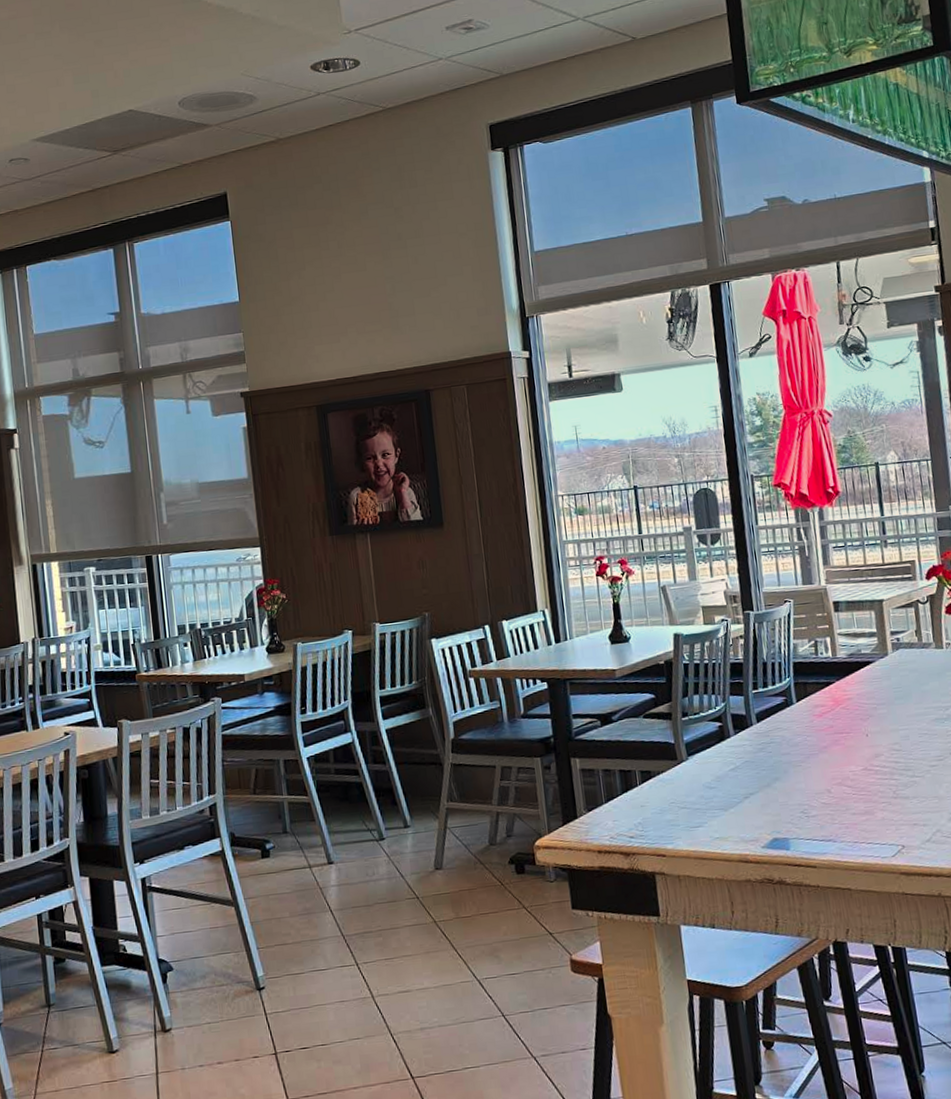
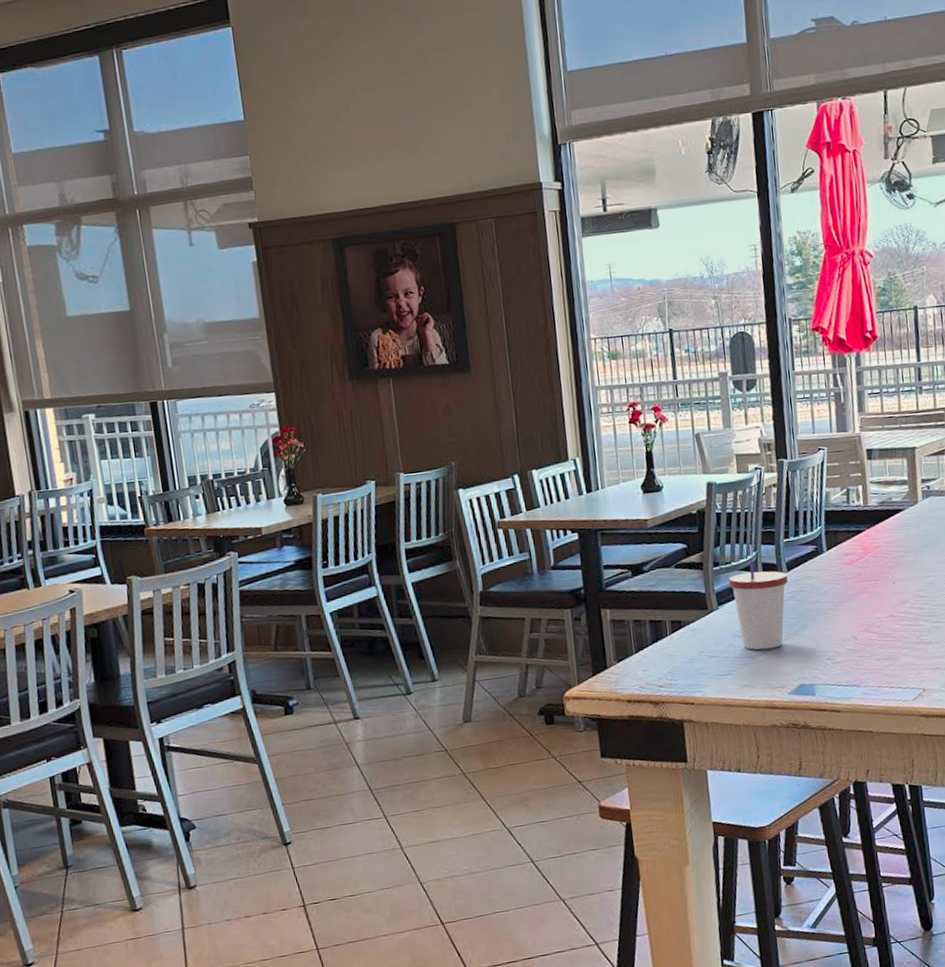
cup: none [697,711,758,802] -> present [728,560,788,650]

